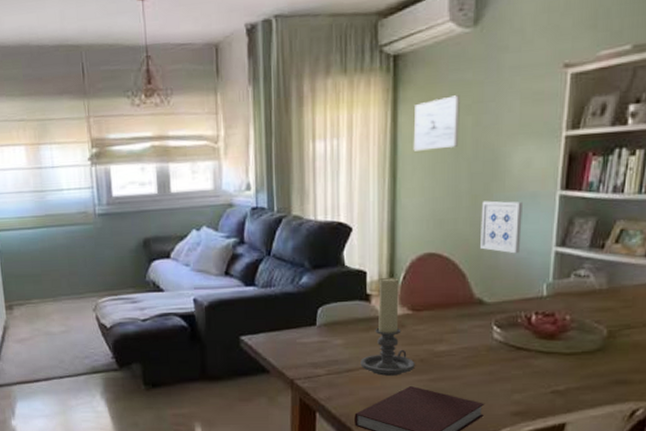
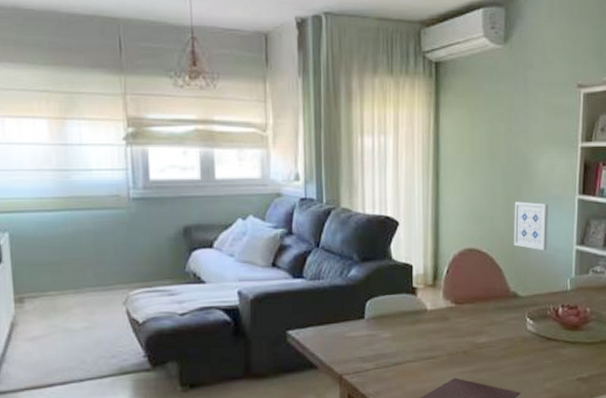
candle holder: present [360,277,415,376] -> none [407,270,458,368]
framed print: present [413,95,460,151] -> none [454,104,494,152]

